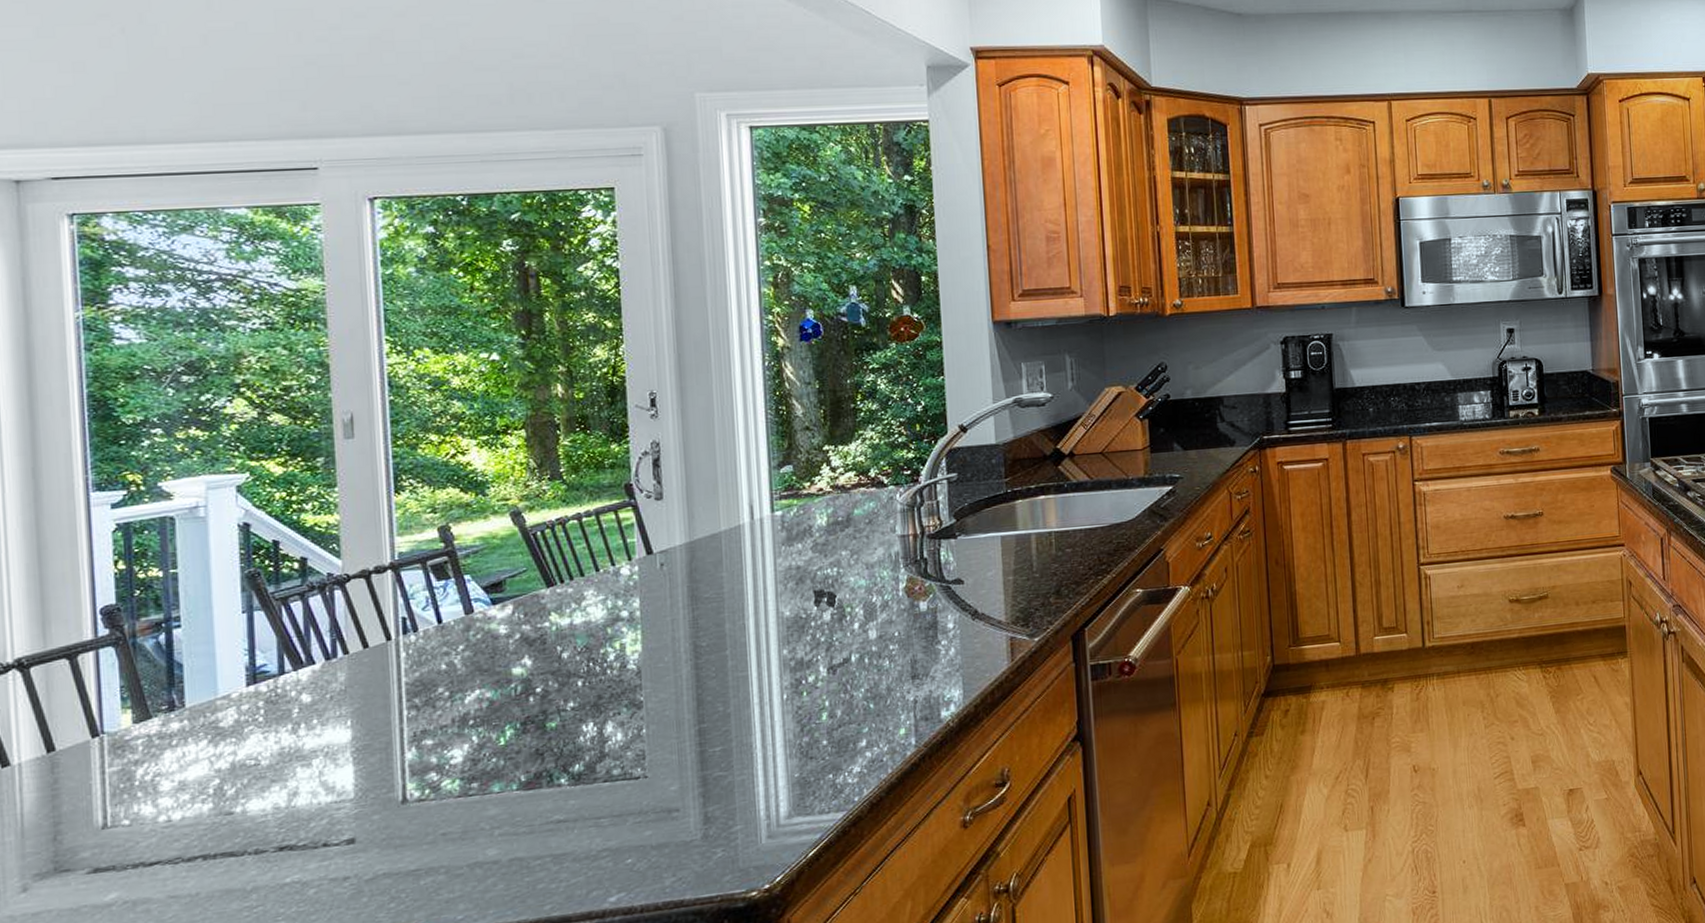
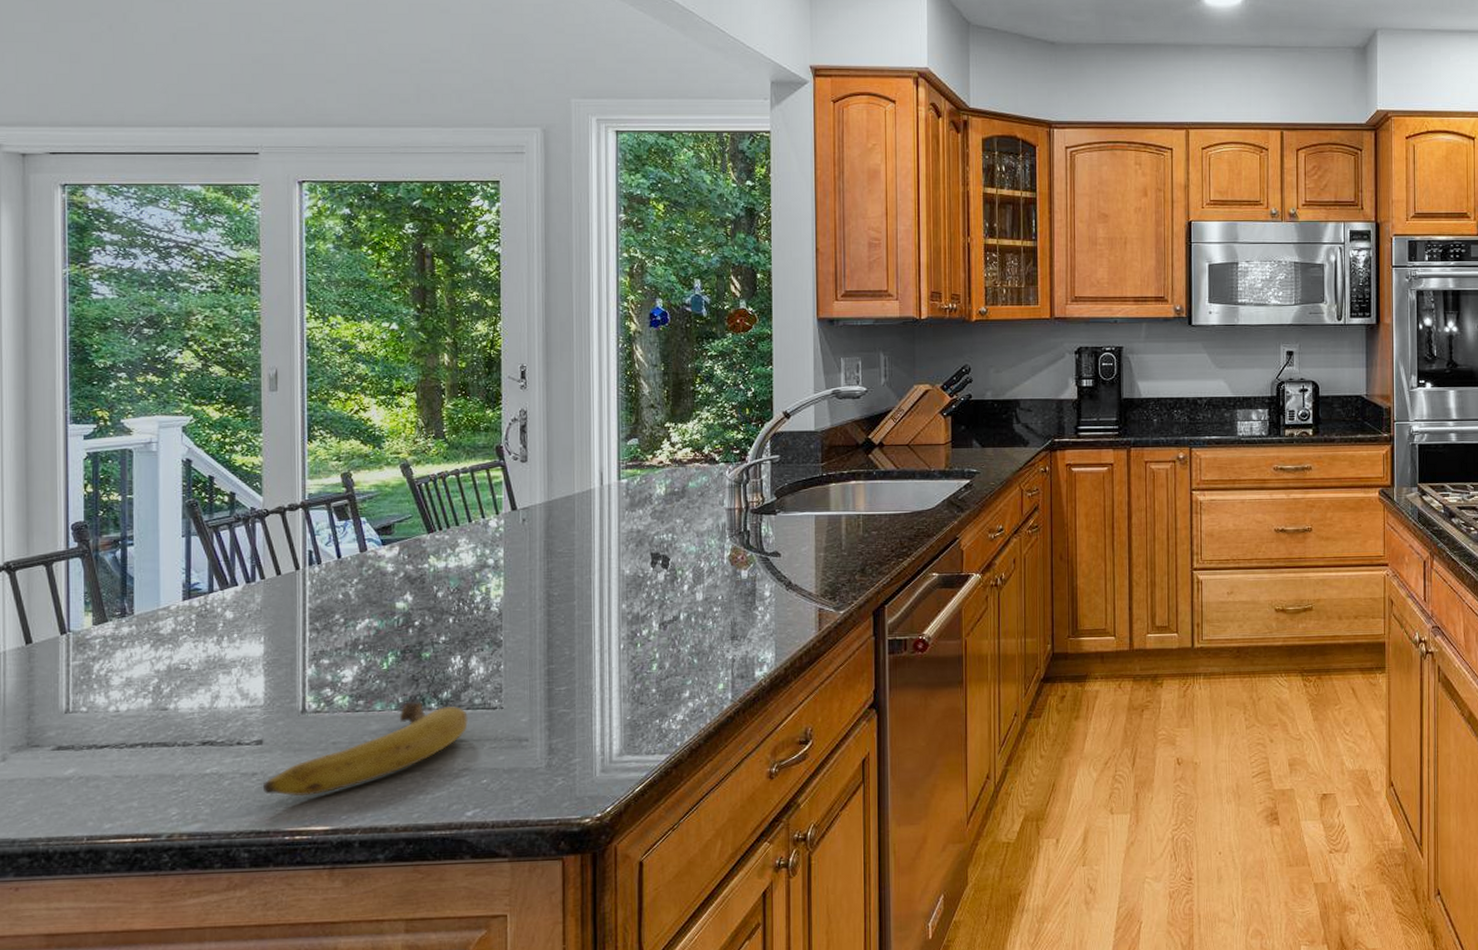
fruit: none [358,778,606,901] -> present [263,701,468,797]

